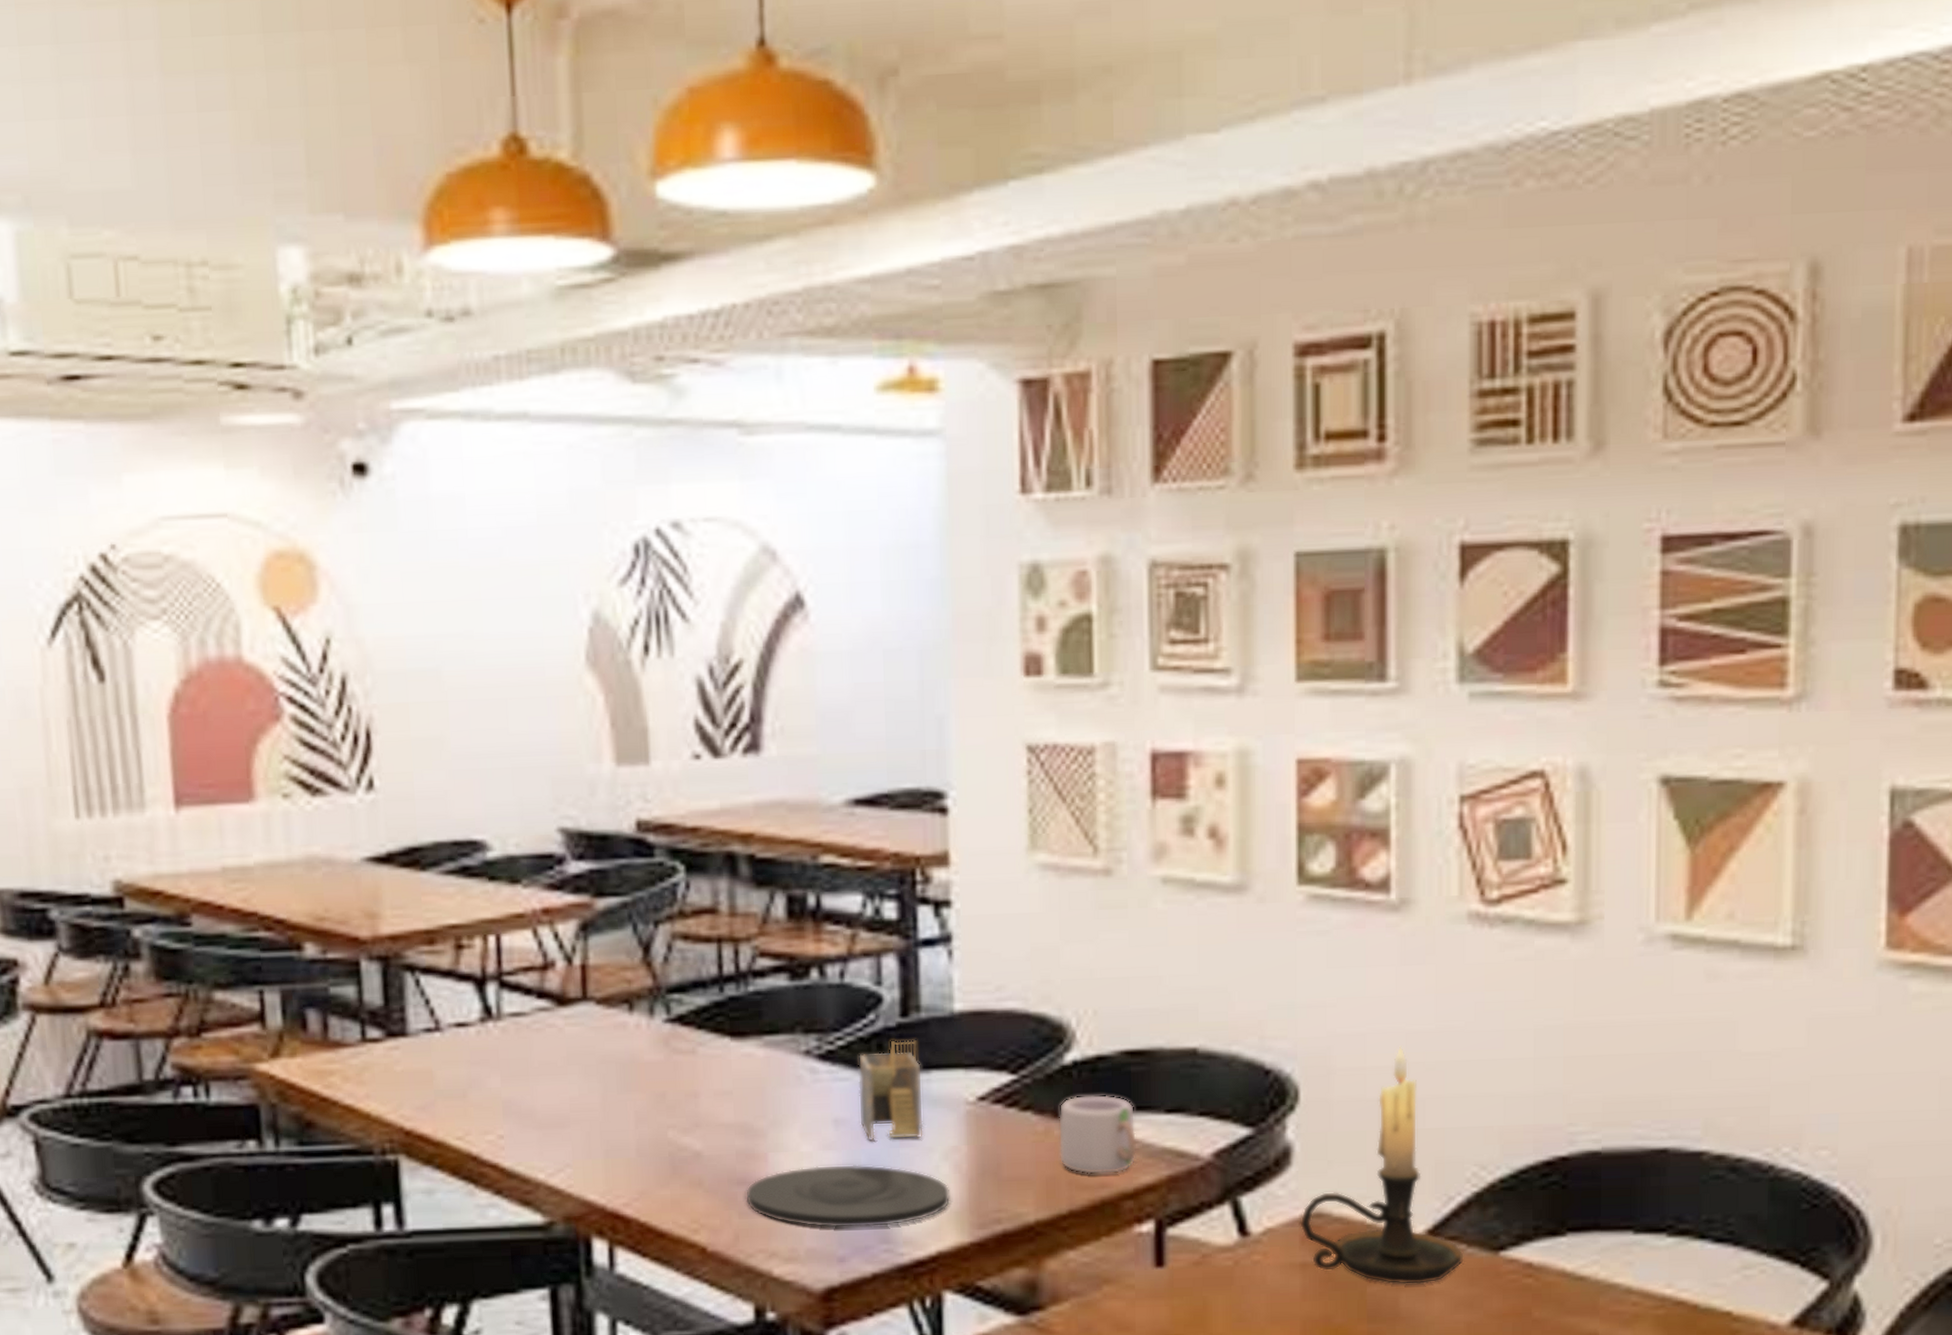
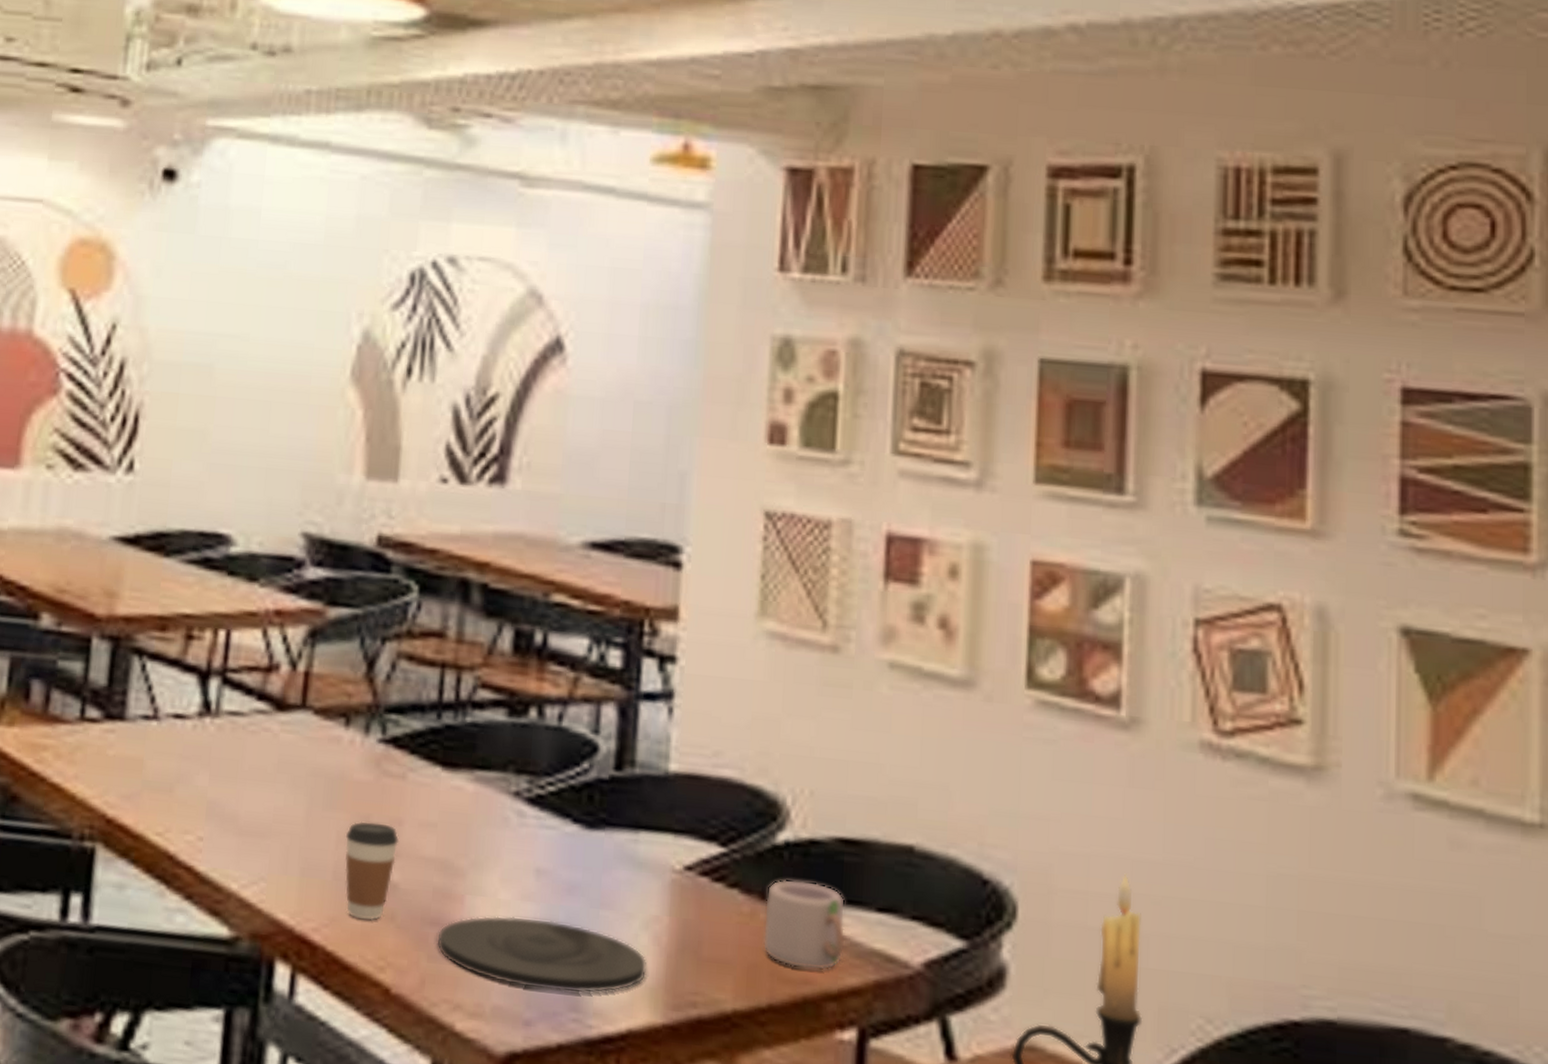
coffee cup: none [643,1098,698,1189] -> present [345,821,400,921]
napkin holder: present [858,1040,923,1141] -> none [562,793,631,902]

